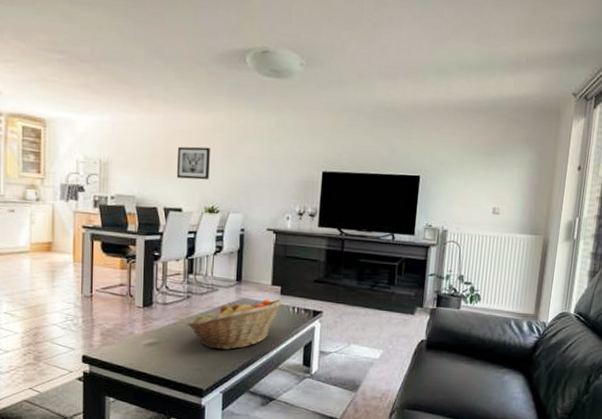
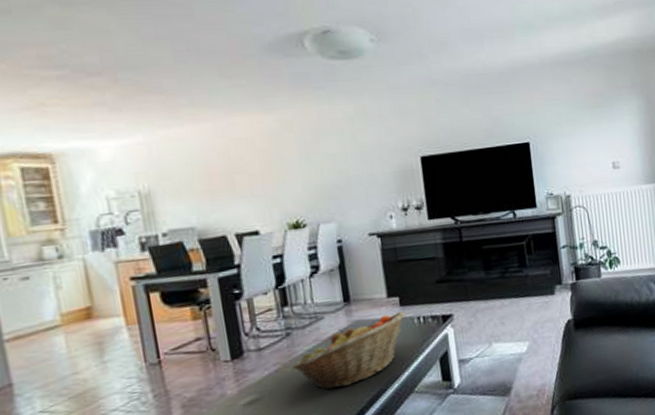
wall art: present [176,146,210,180] -> none [238,152,286,195]

